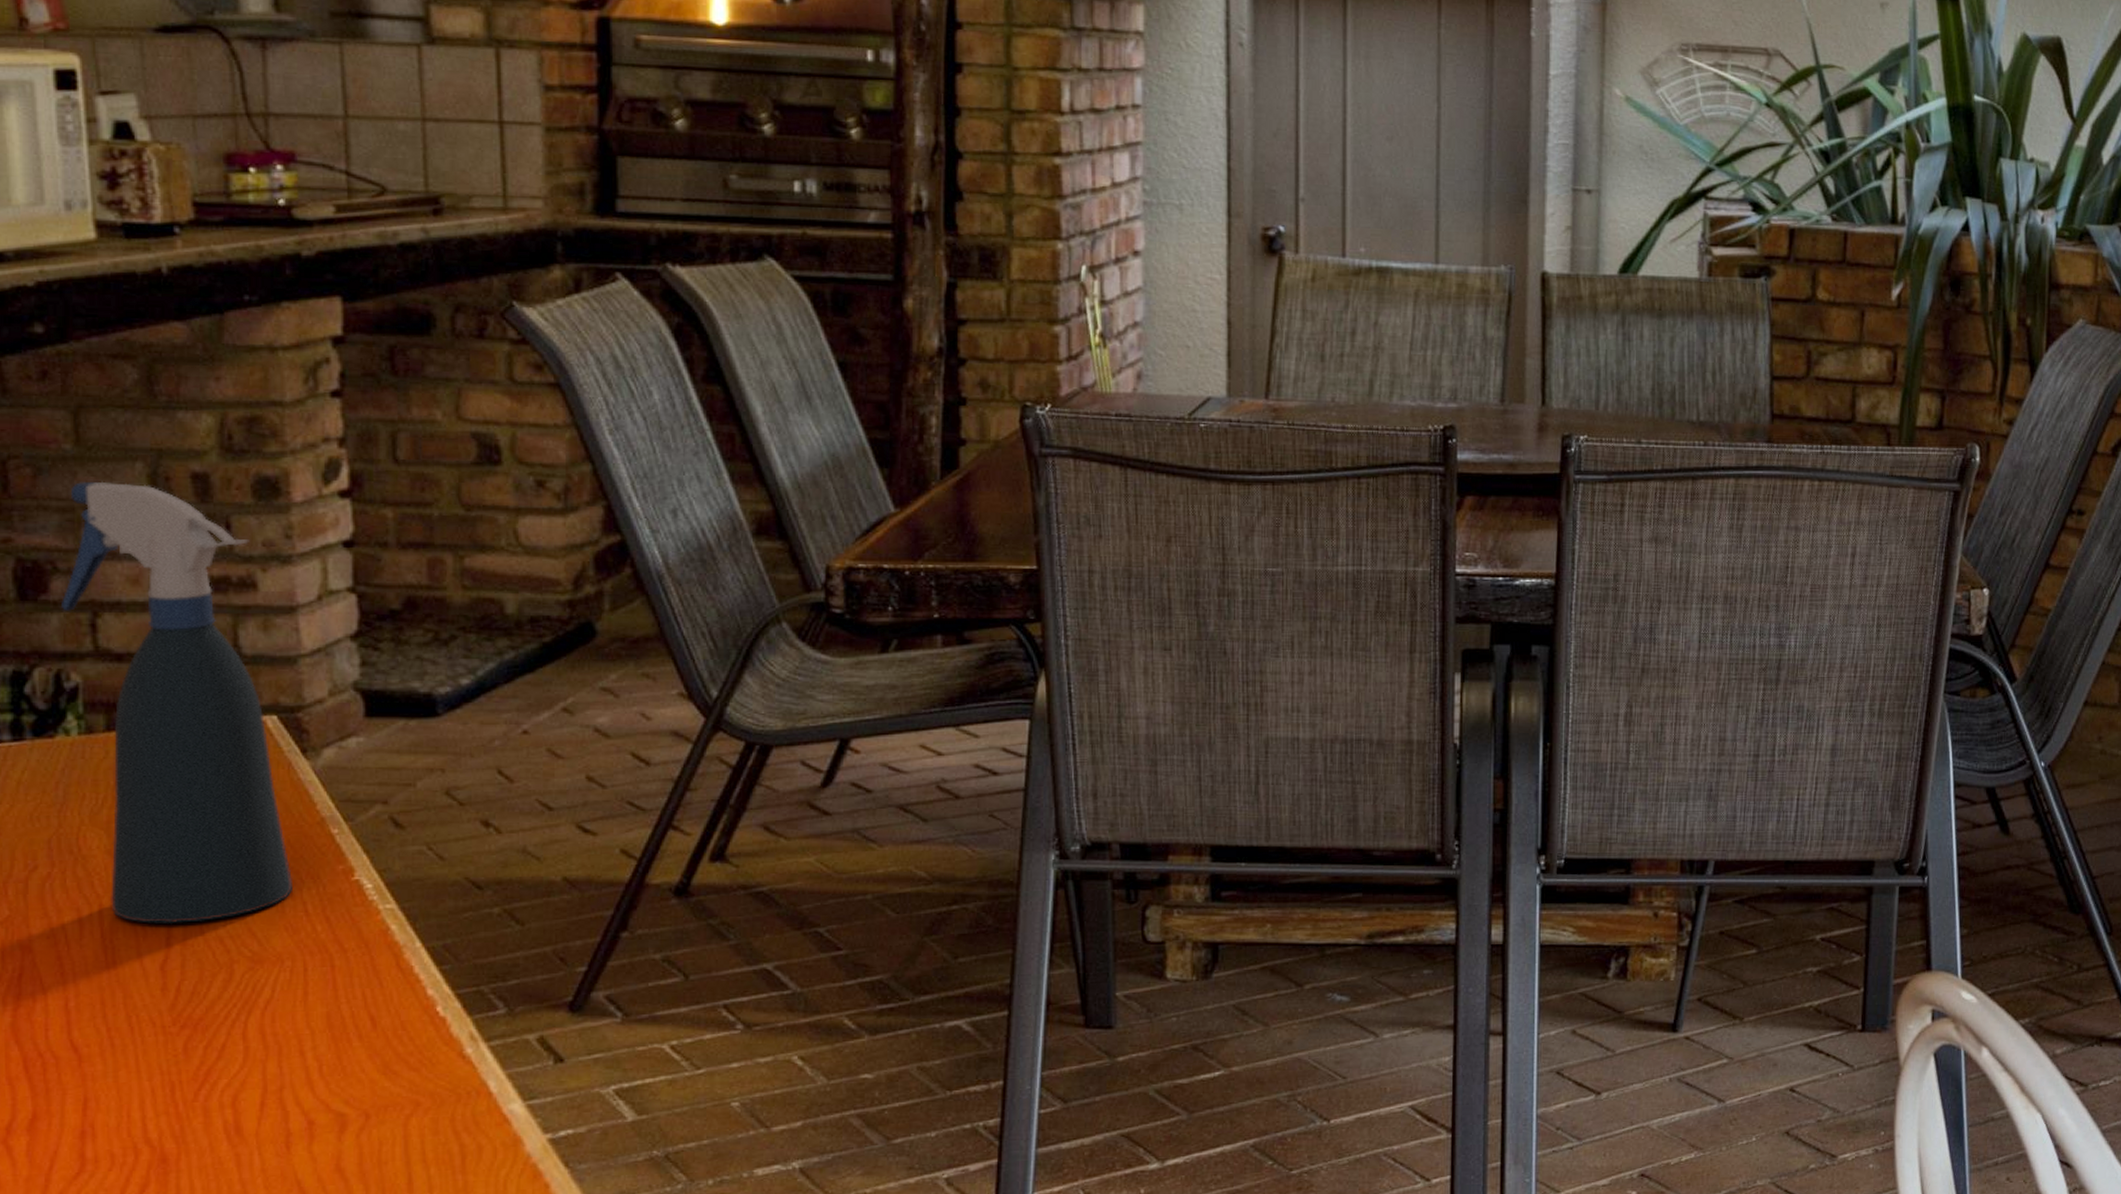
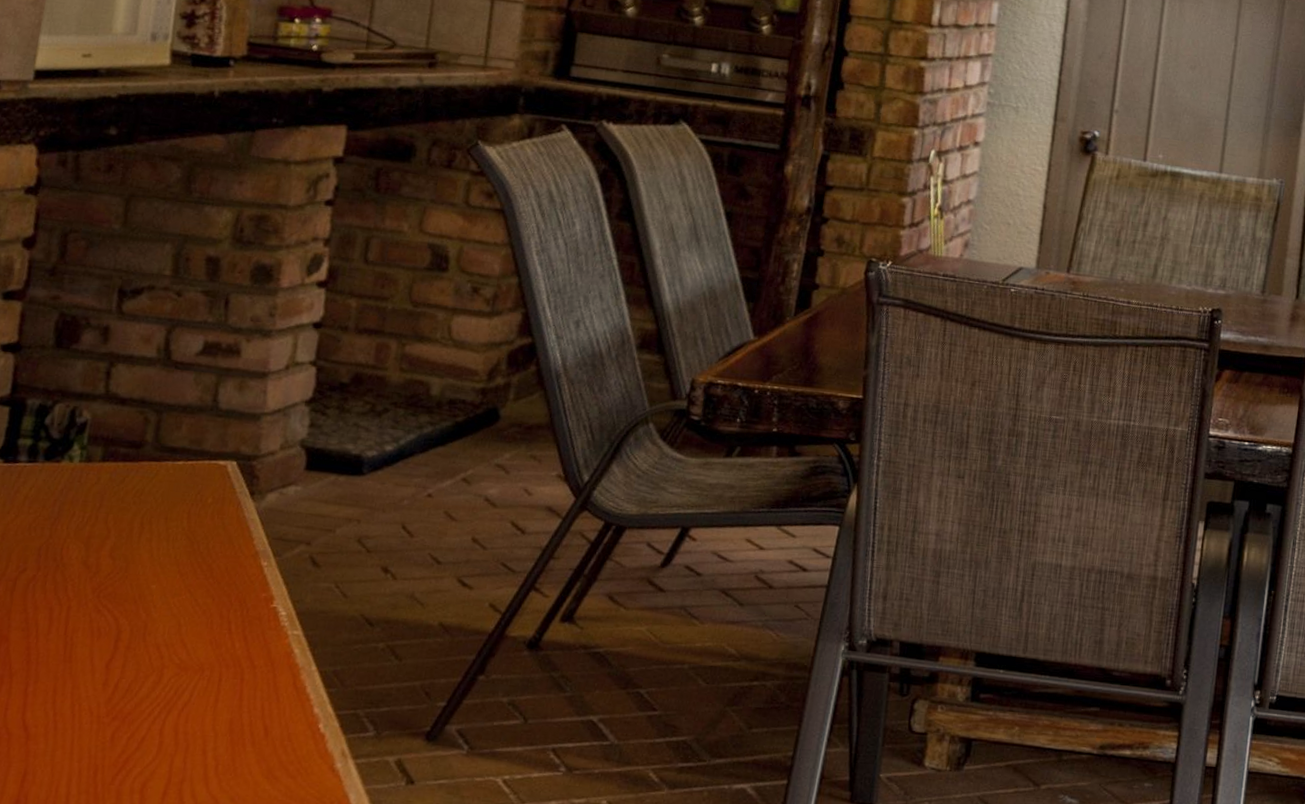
spray bottle: present [61,481,292,925] -> none [77,256,241,630]

